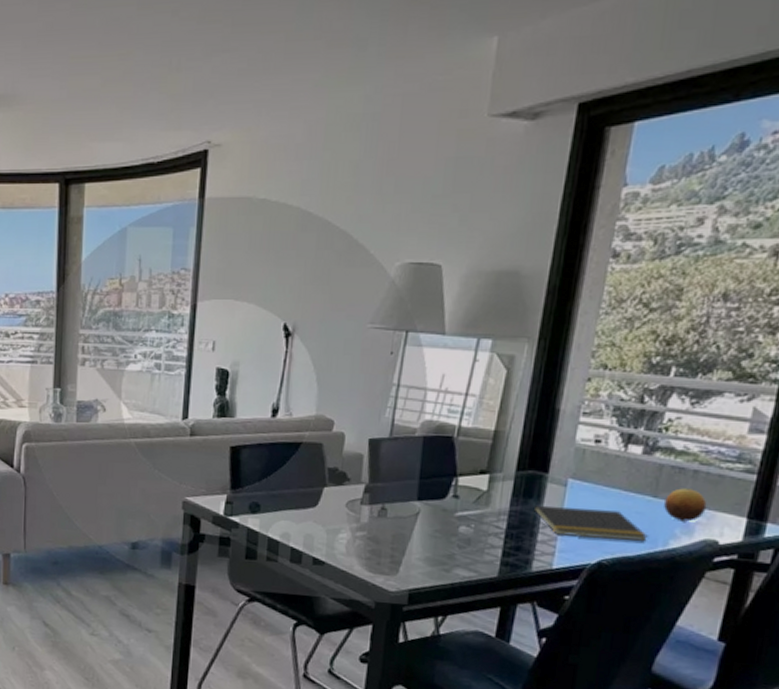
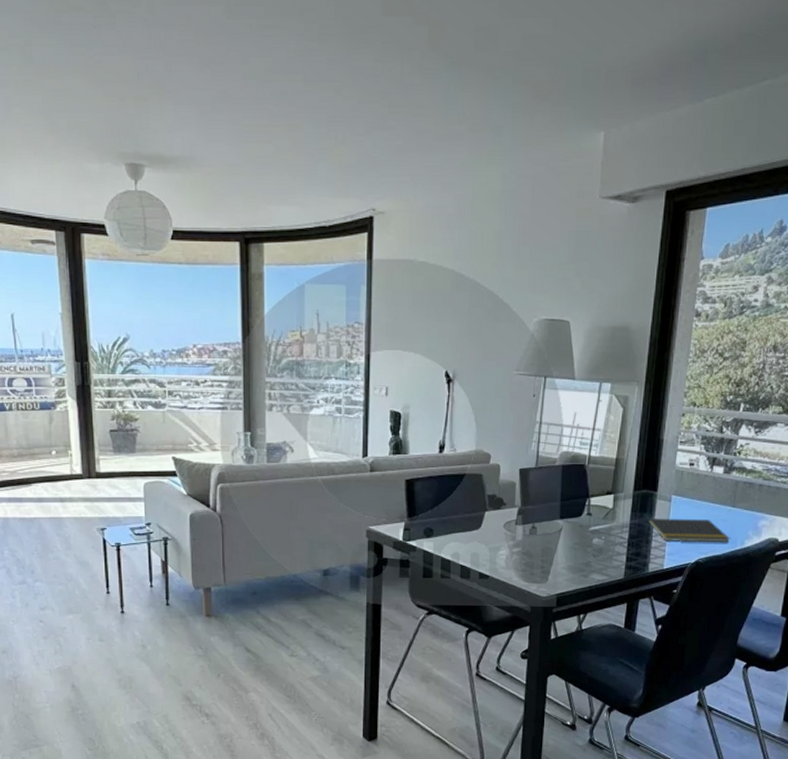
fruit: present [664,488,707,522] -> none [740,499,770,525]

